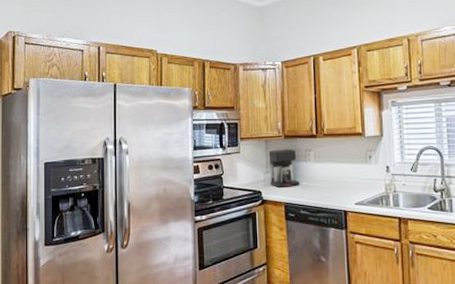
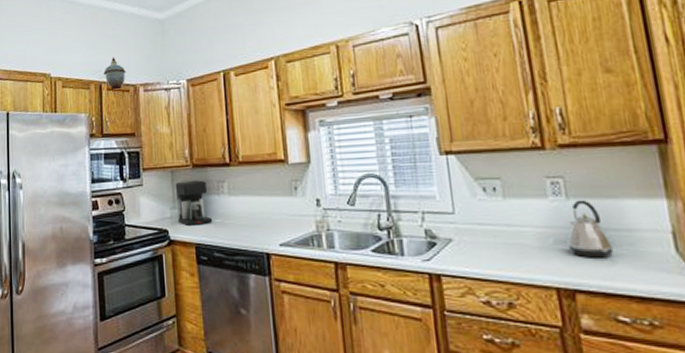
decorative jar: none [207,38,227,68] -> present [104,57,126,90]

